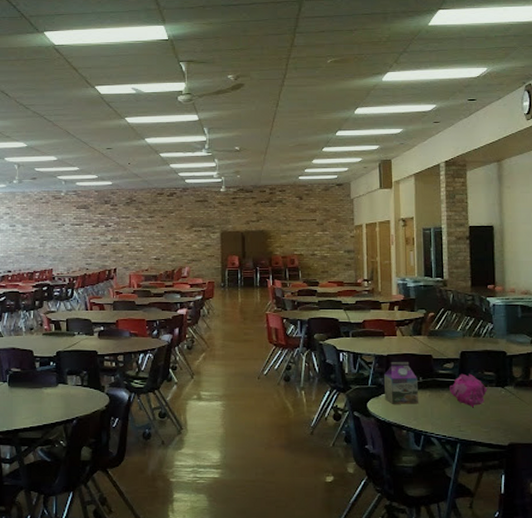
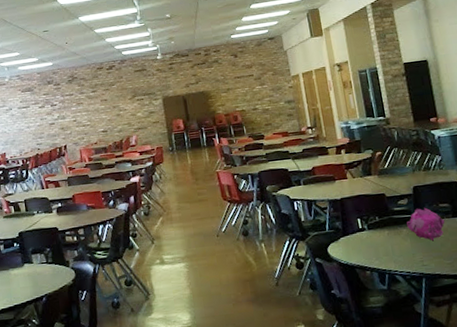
milk carton: present [384,362,419,404] -> none [340,203,379,247]

